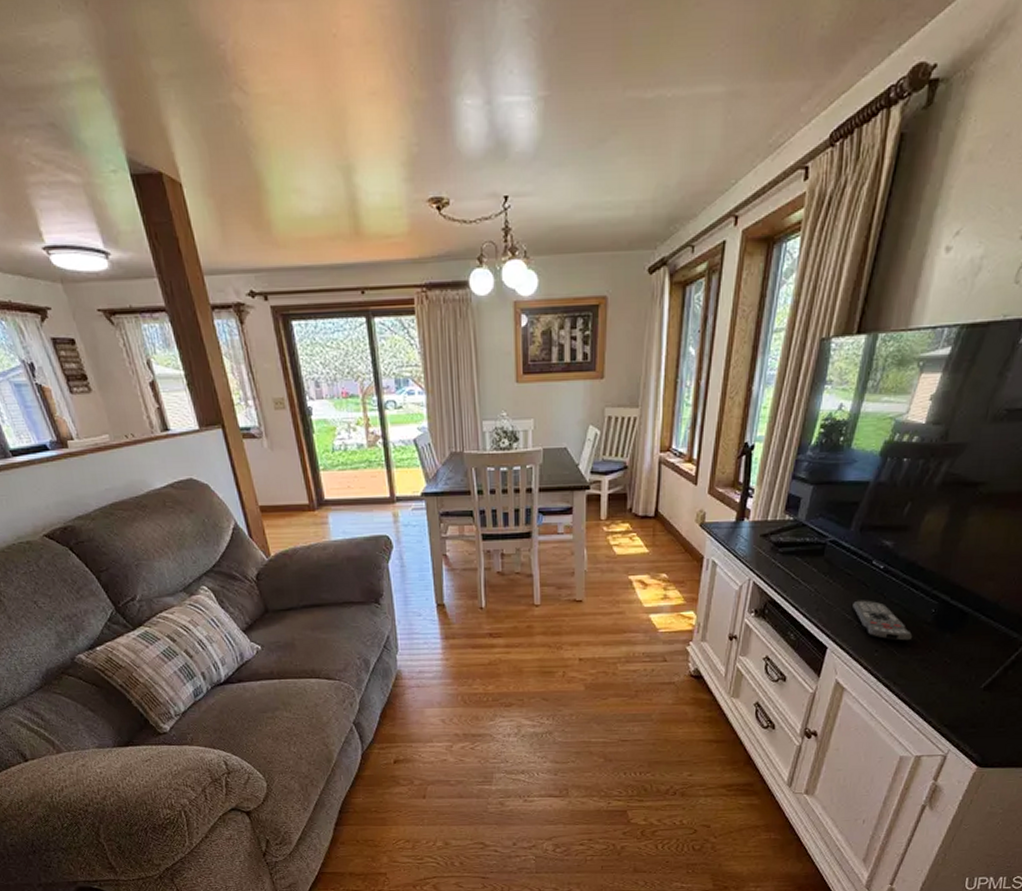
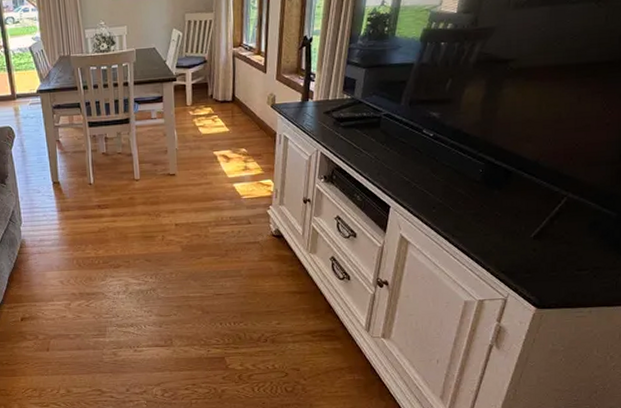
remote control: present [853,600,913,641] -> none [409,164,465,199]

